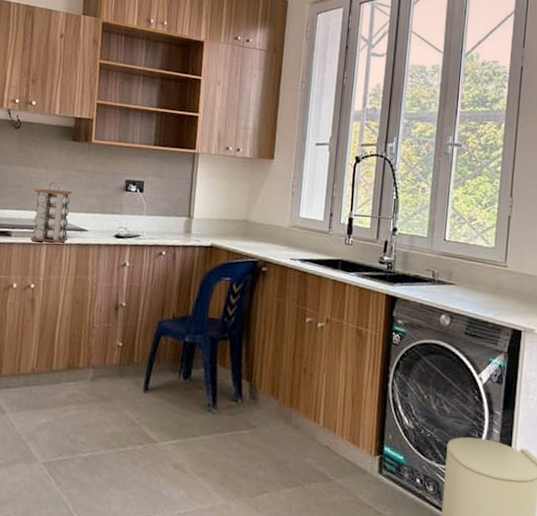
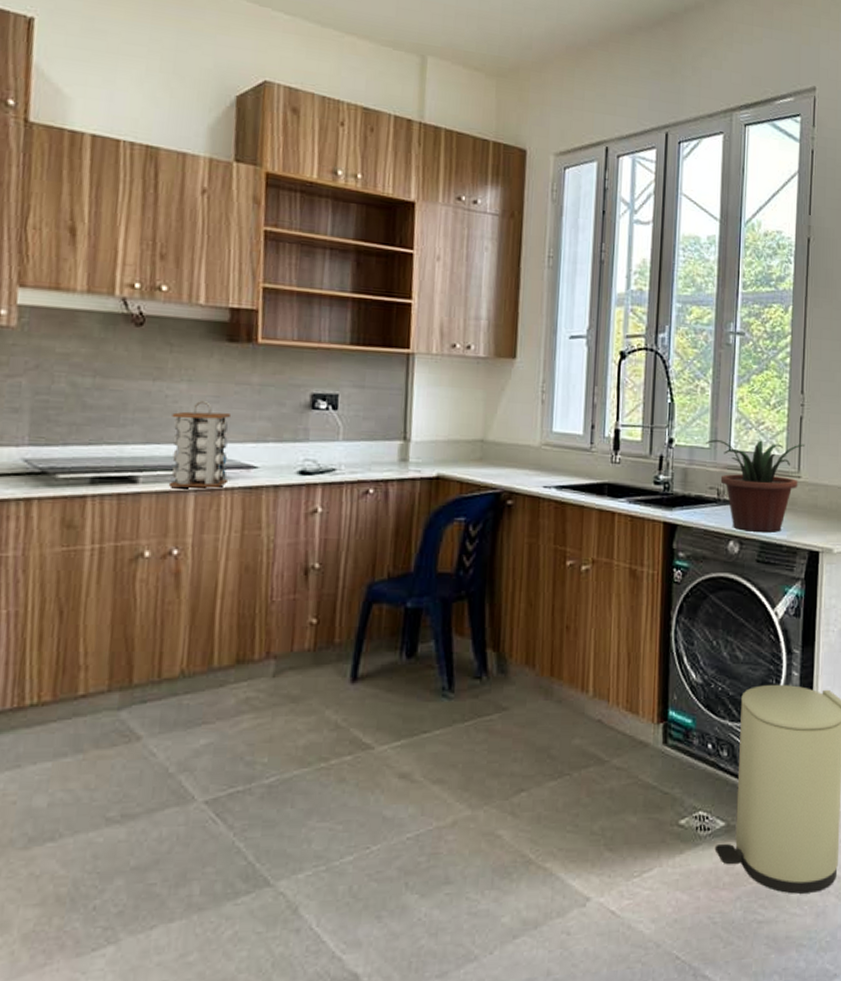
potted plant: none [424,231,513,311] -> present [706,440,806,532]

